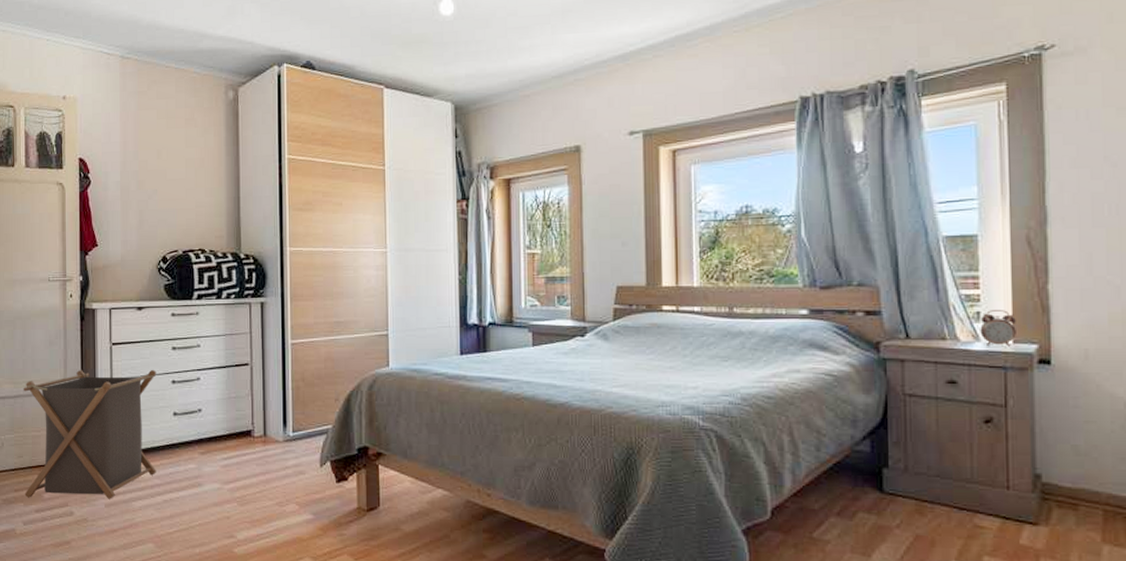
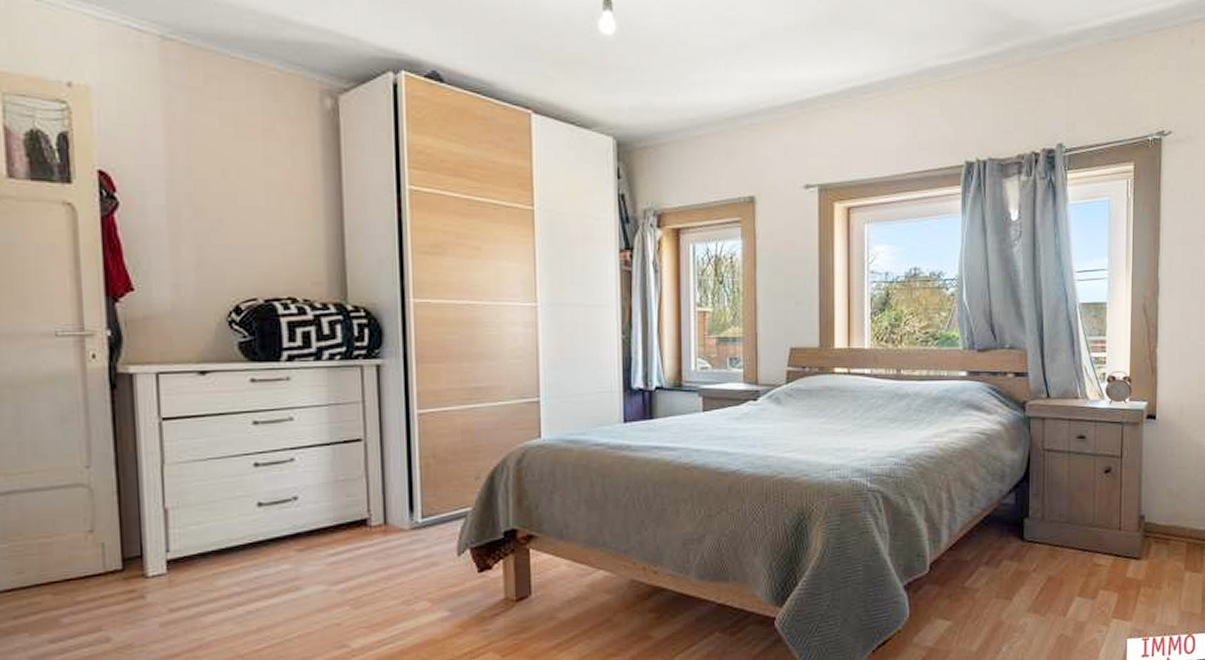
laundry basket: present [24,369,157,499] -> none [21,449,235,626]

